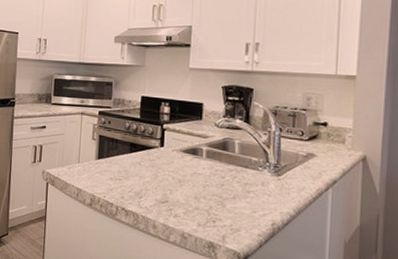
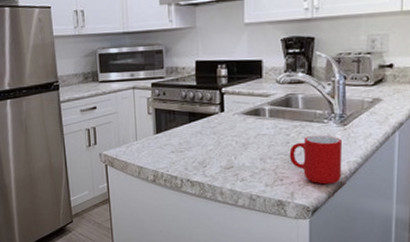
cup: none [223,181,276,234] -> present [289,135,343,185]

